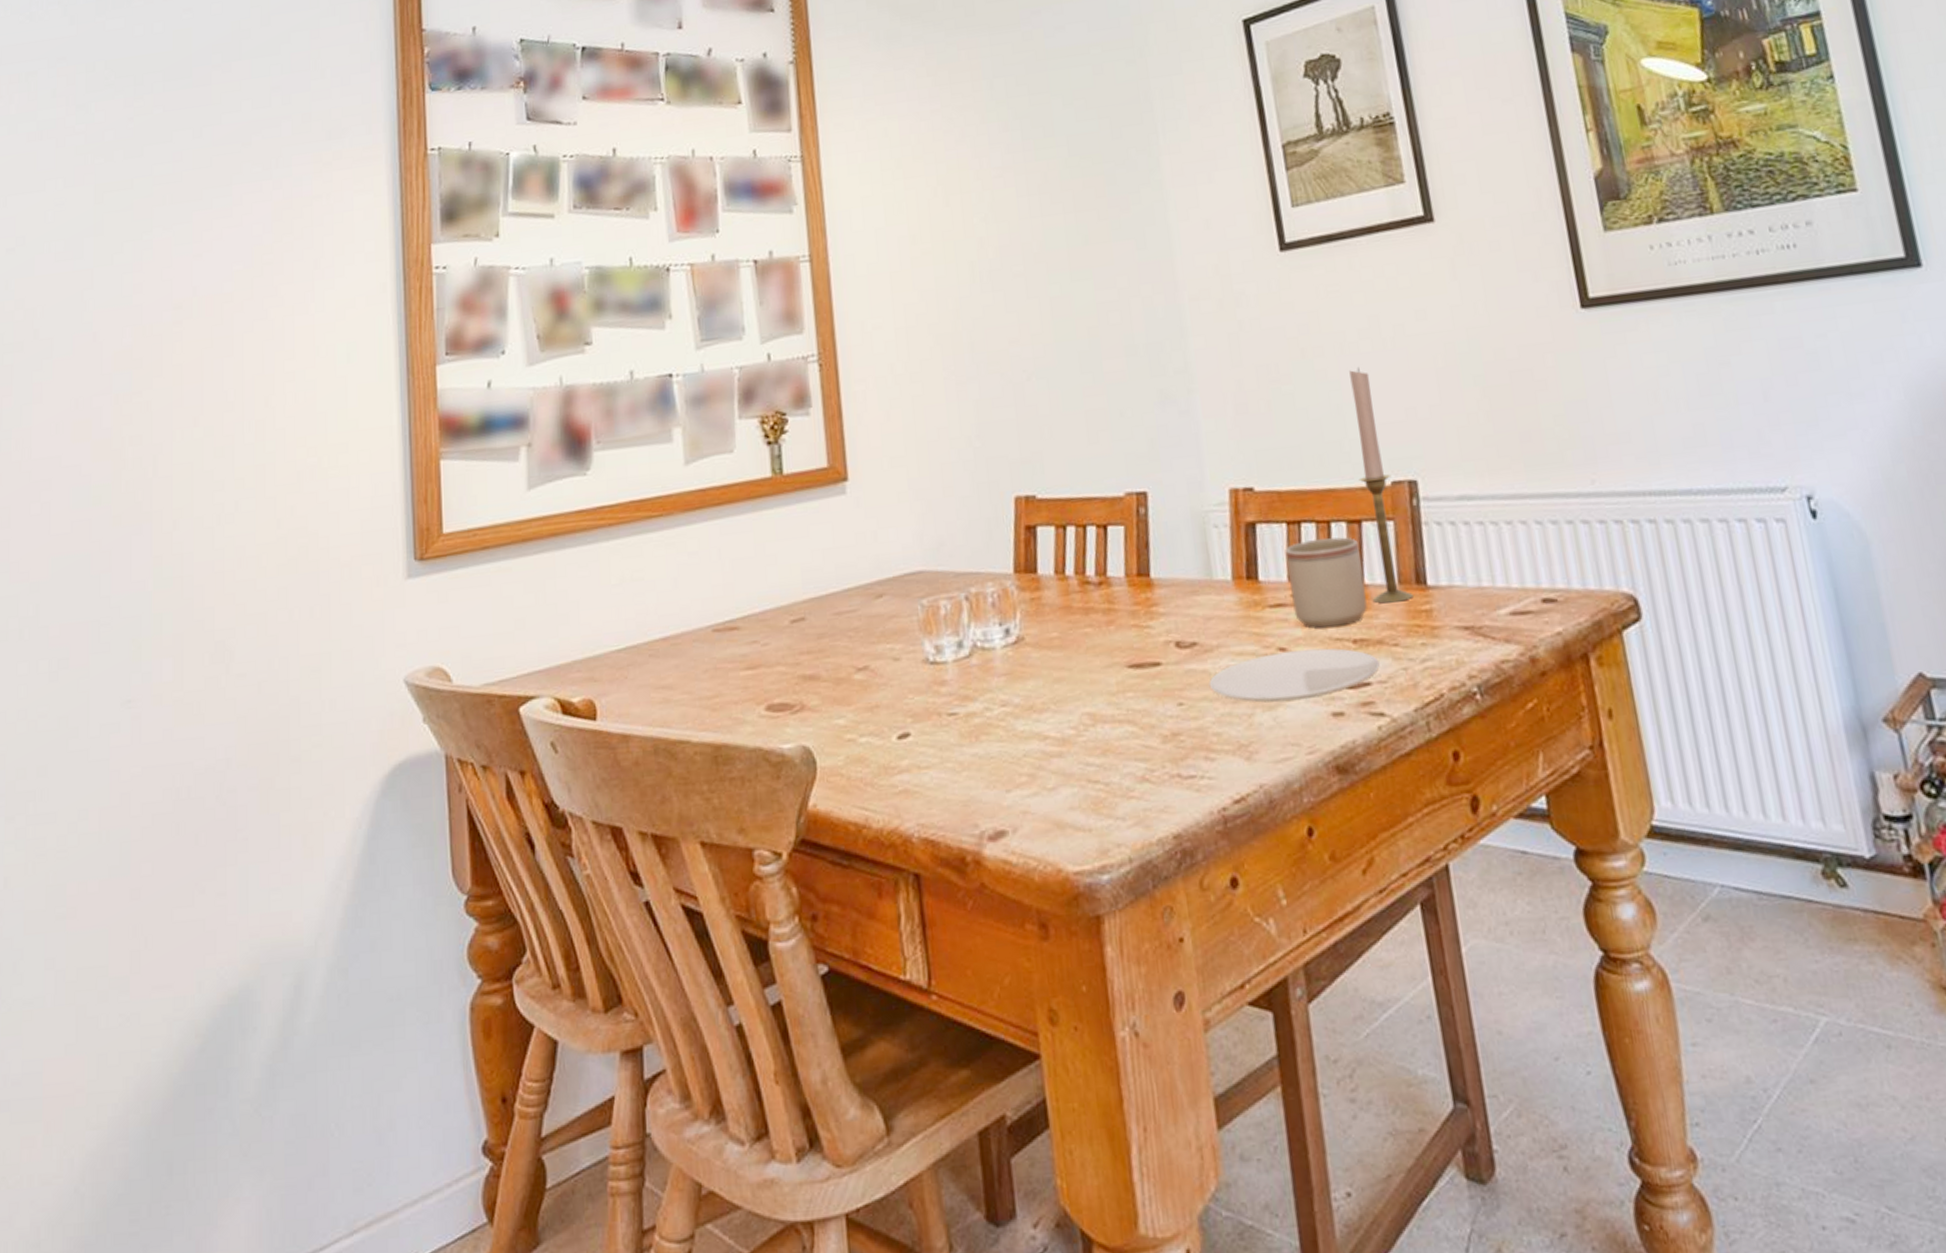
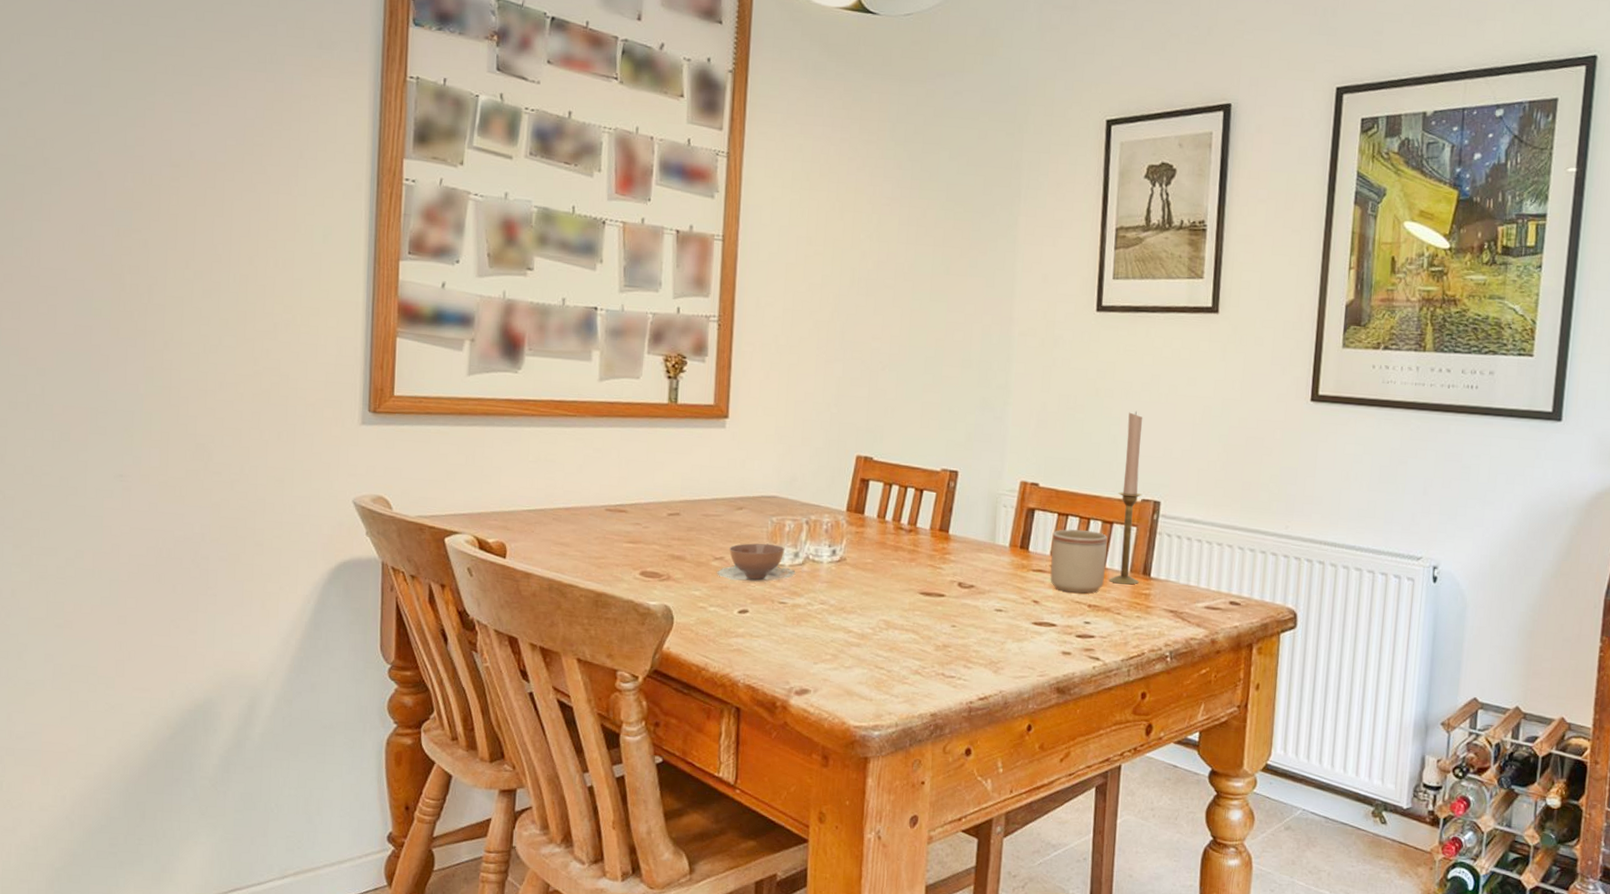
teacup: none [863,636,963,695] -> present [717,543,796,583]
plate: present [1209,648,1380,703] -> none [977,603,1104,639]

